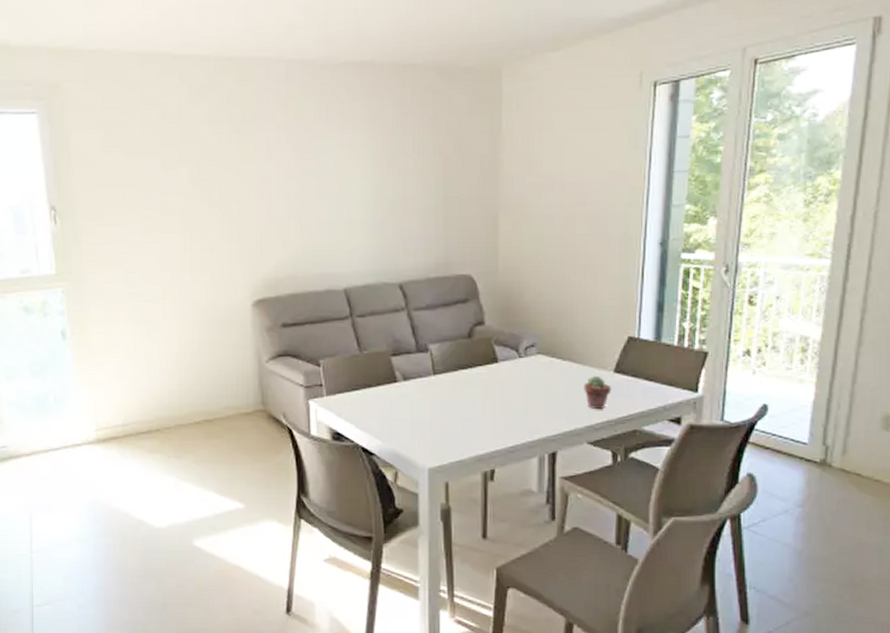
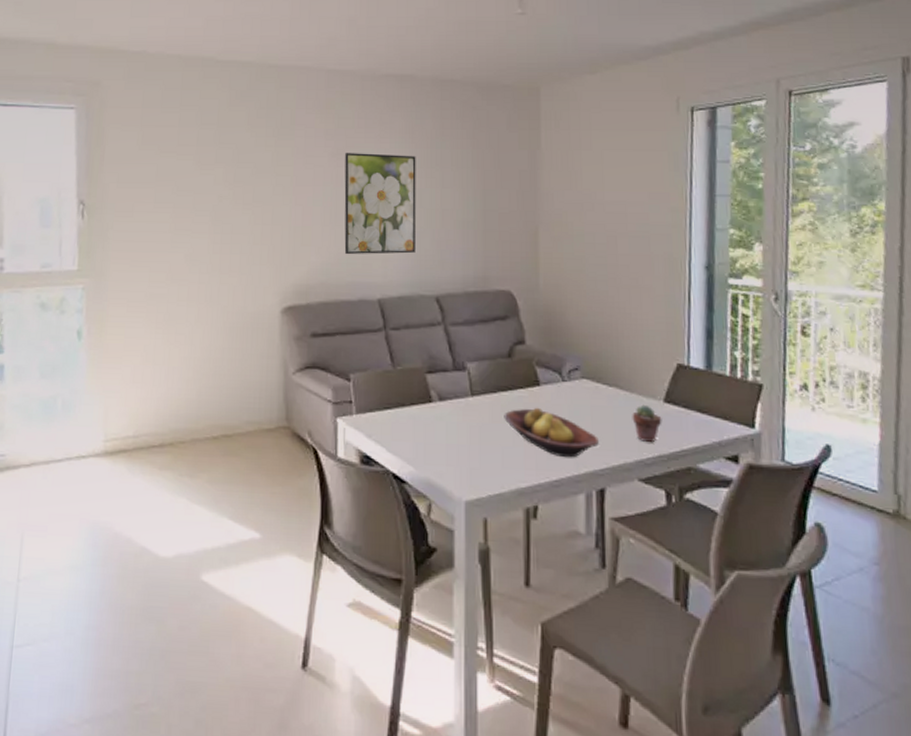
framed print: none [308,145,379,248] -> present [344,153,416,255]
fruit bowl: none [464,382,552,427] -> present [504,407,599,458]

